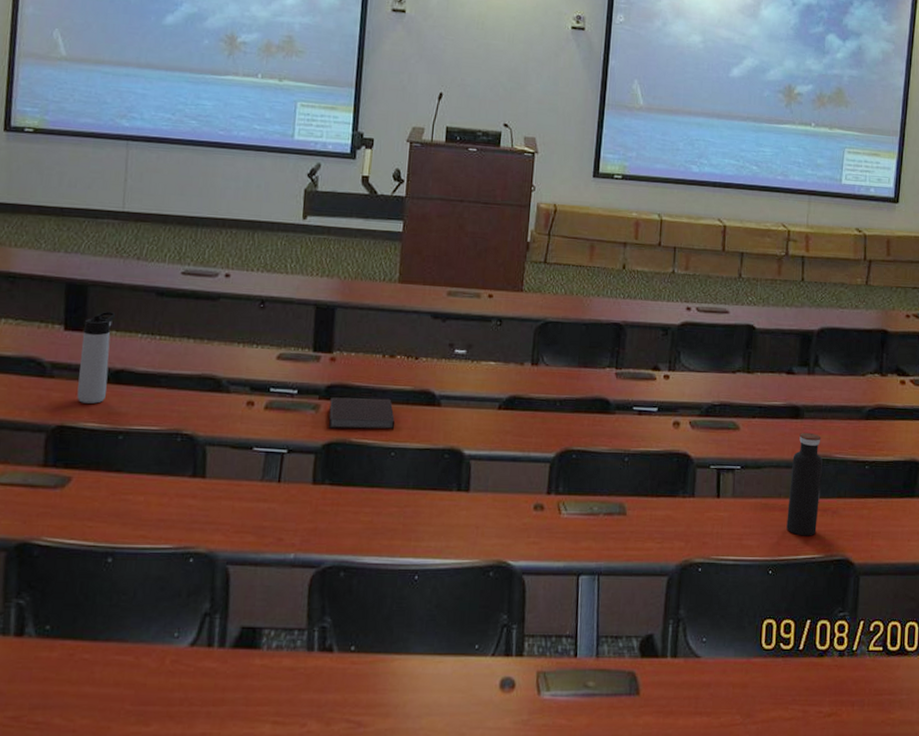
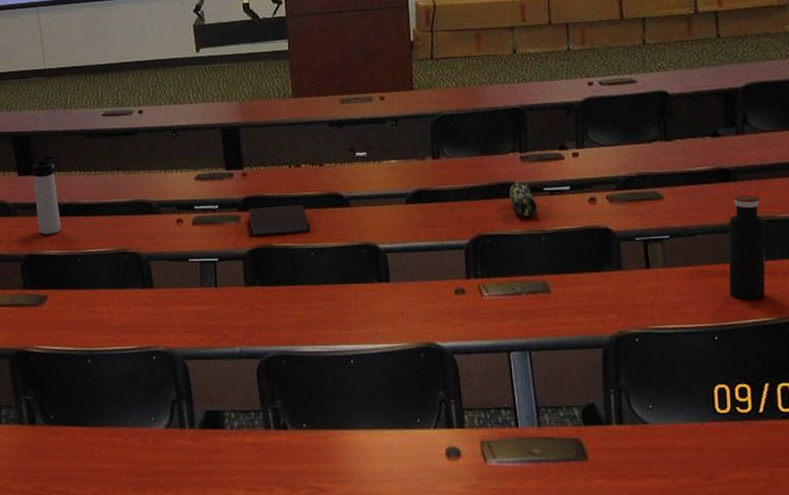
pencil case: none [600,396,625,436] -> present [509,180,538,218]

